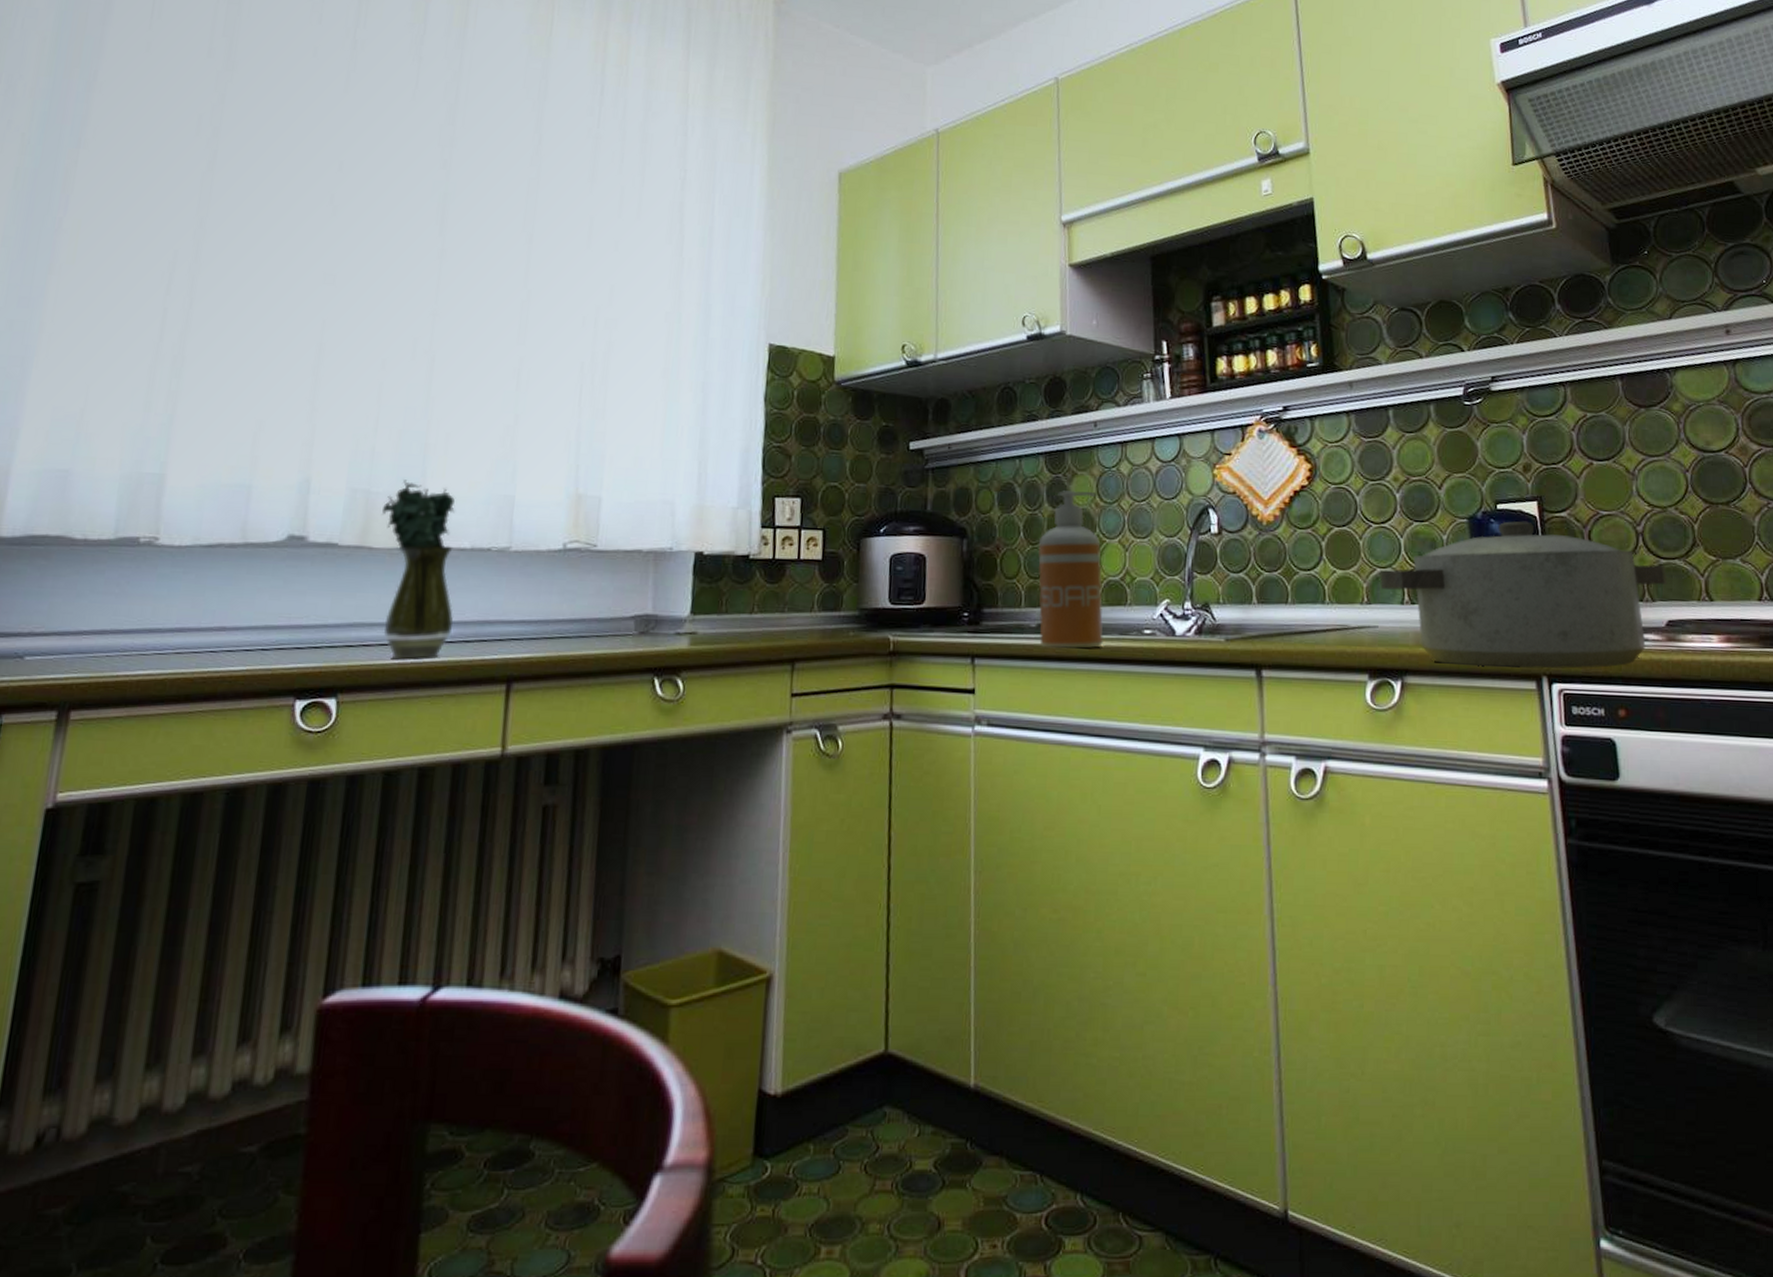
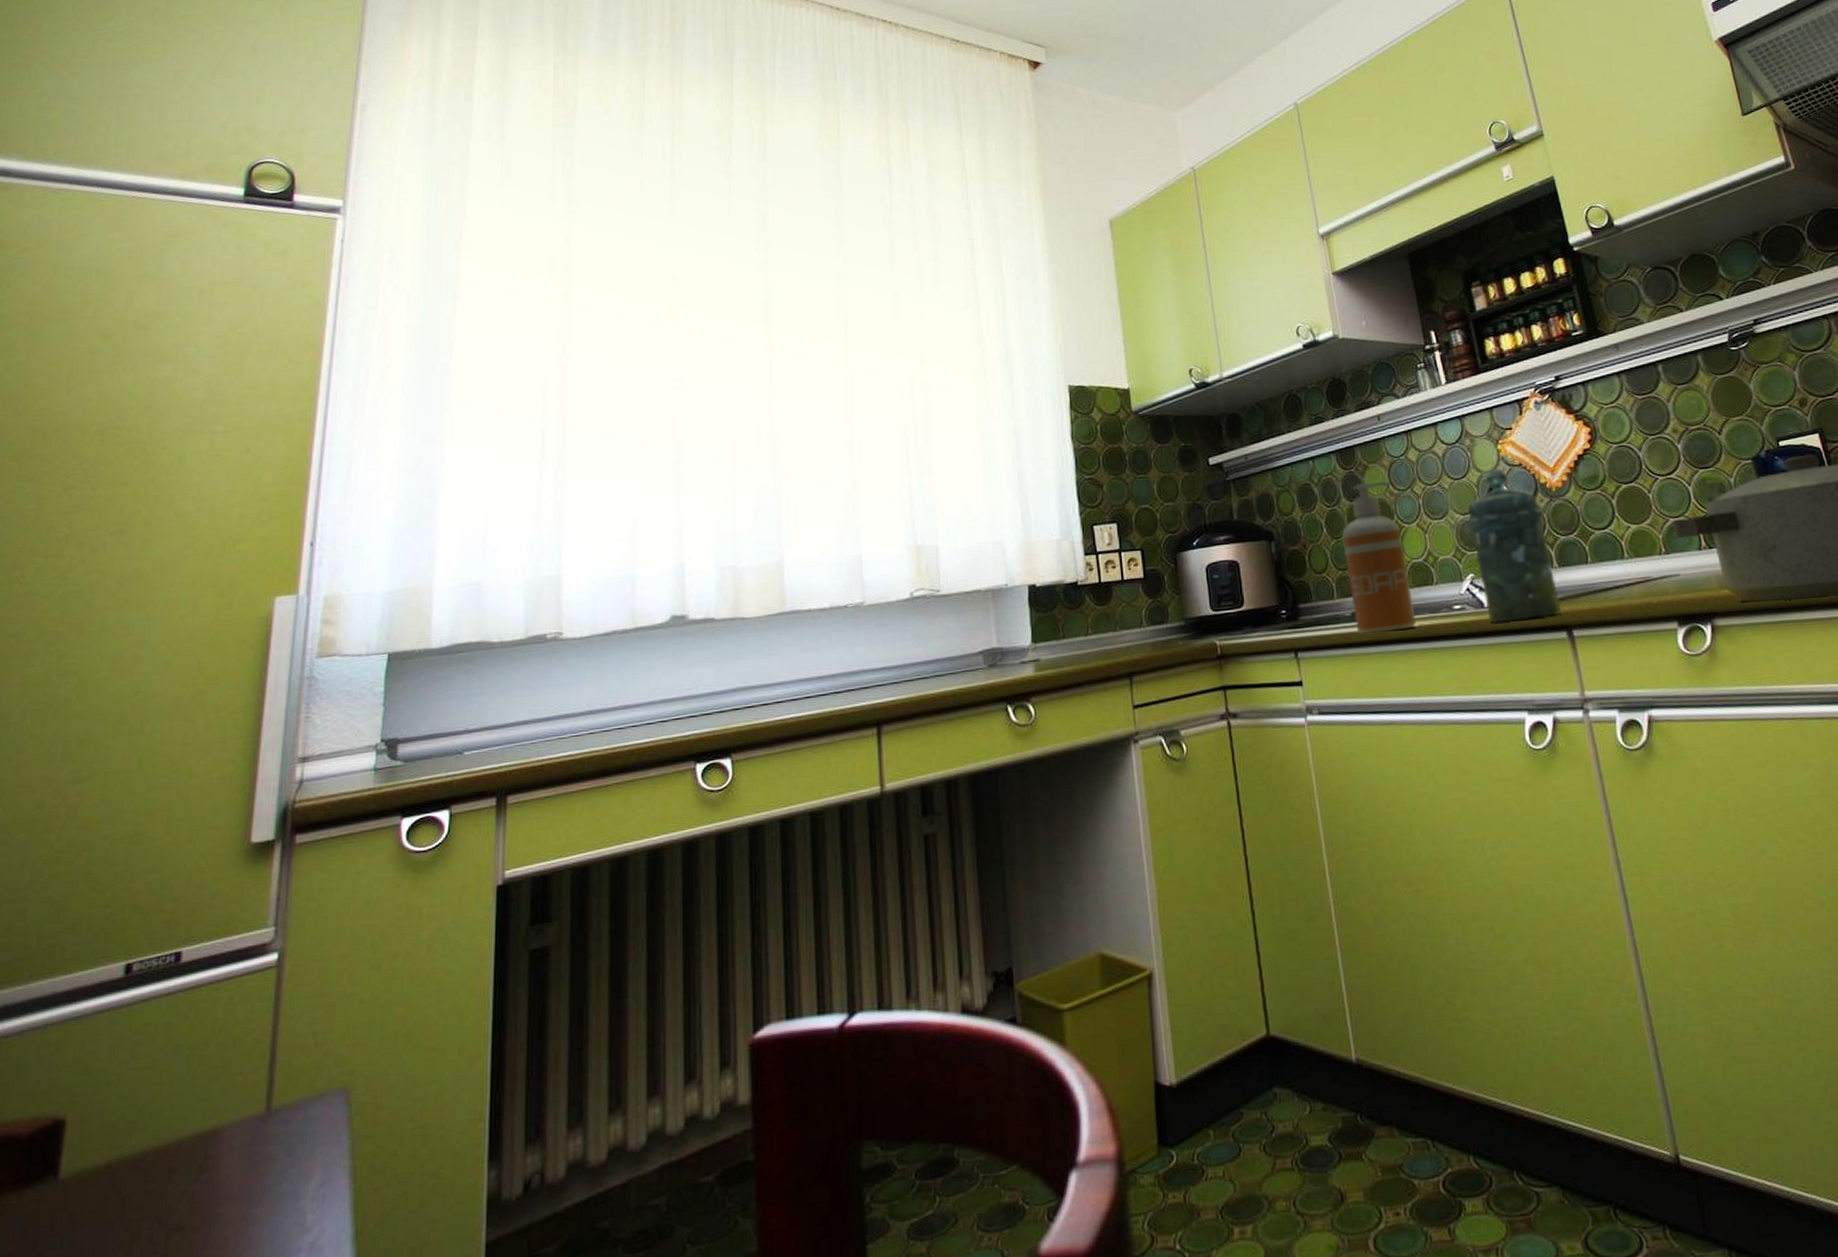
vase: present [382,479,455,660] -> none [749,553,824,717]
canister: none [1171,493,1254,654] -> present [1467,468,1562,623]

